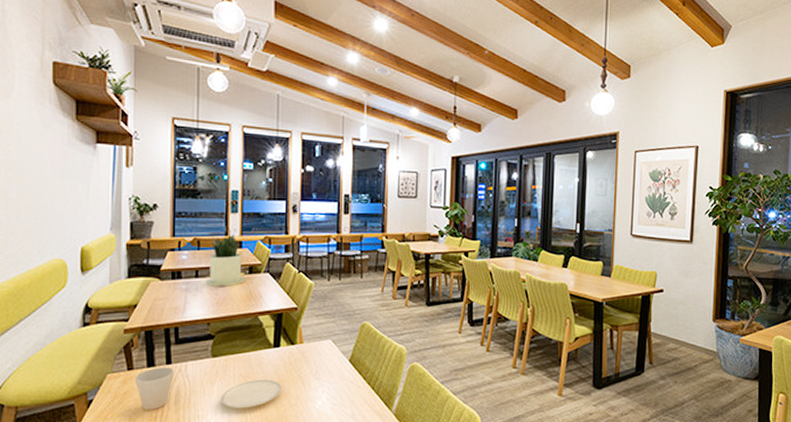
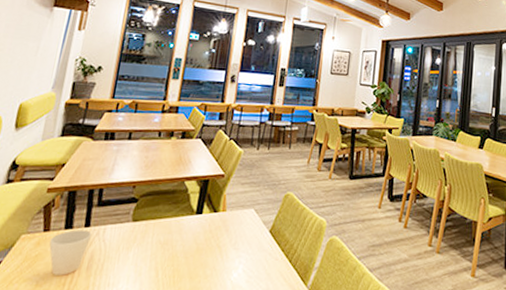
planter: present [207,234,244,286] -> none [138,99,177,150]
plate: present [220,379,282,408] -> none [134,247,199,278]

